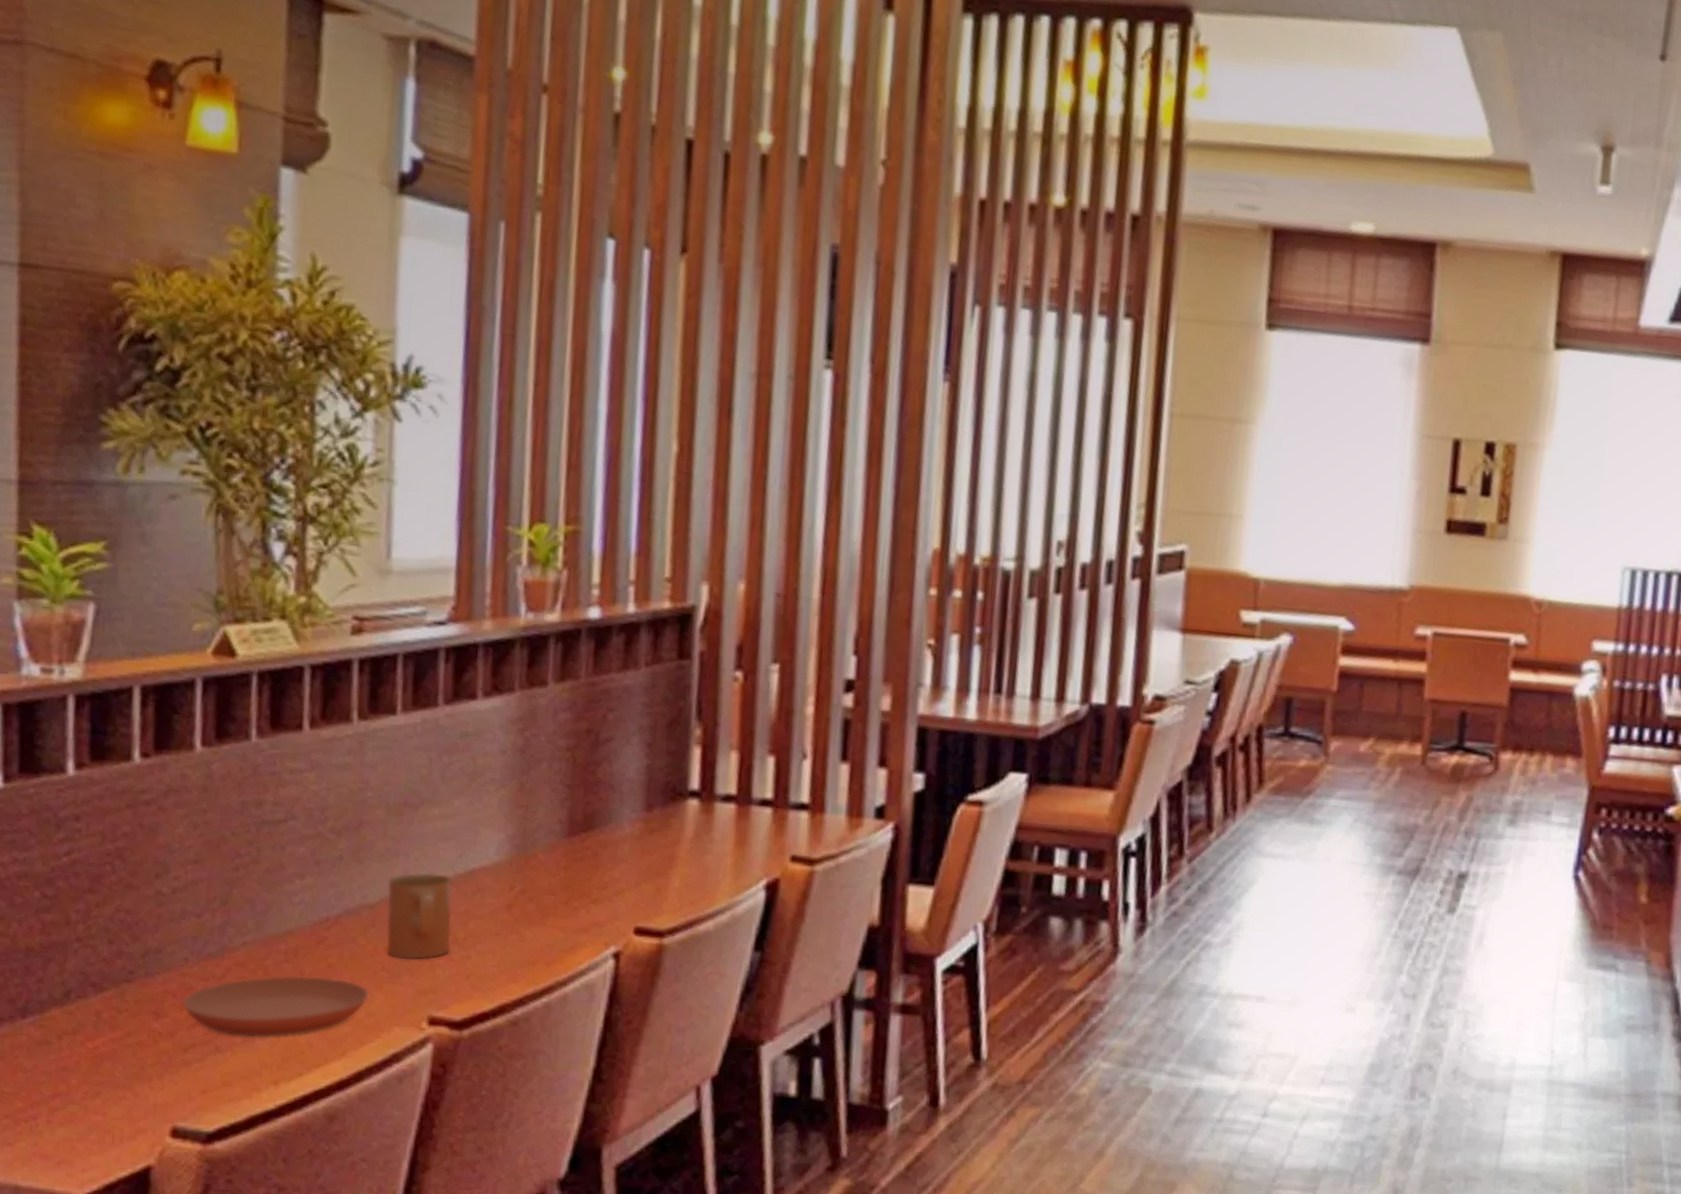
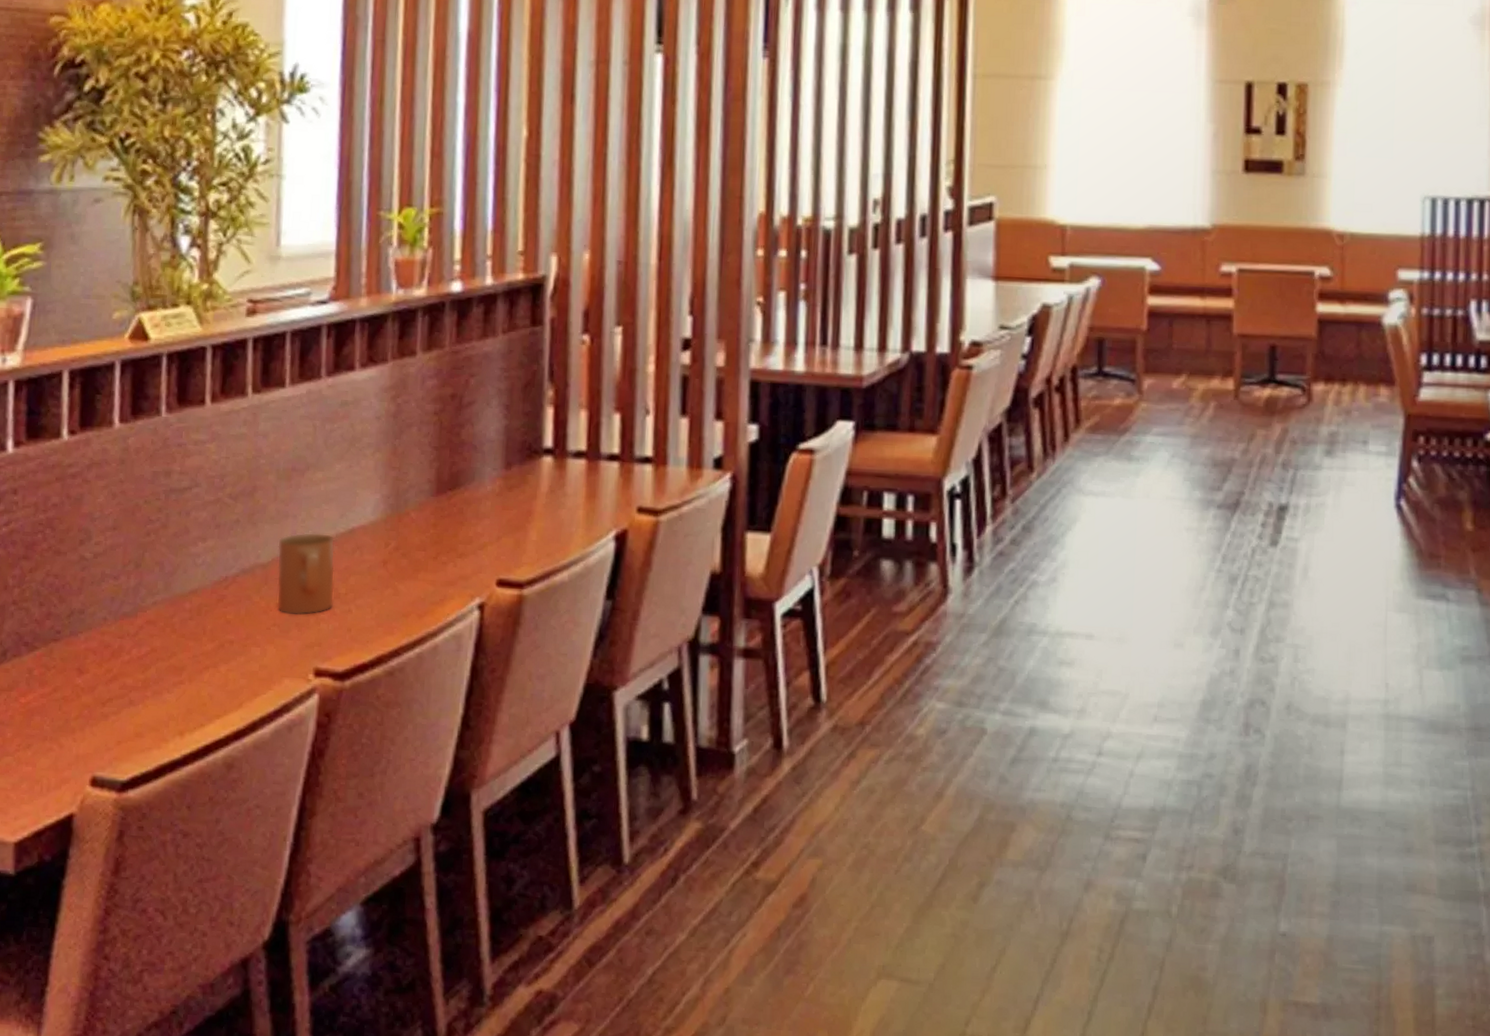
saucer: present [183,975,370,1037] -> none [102,632,263,690]

